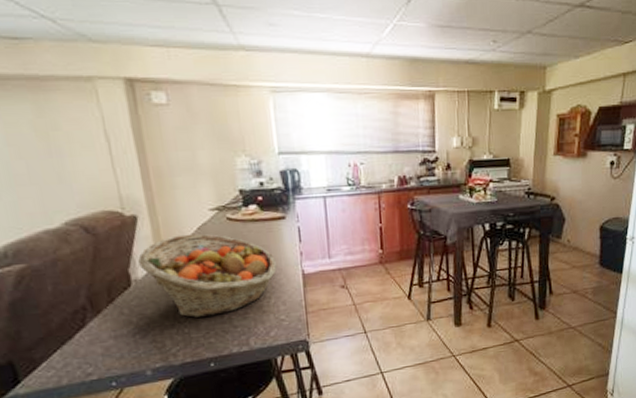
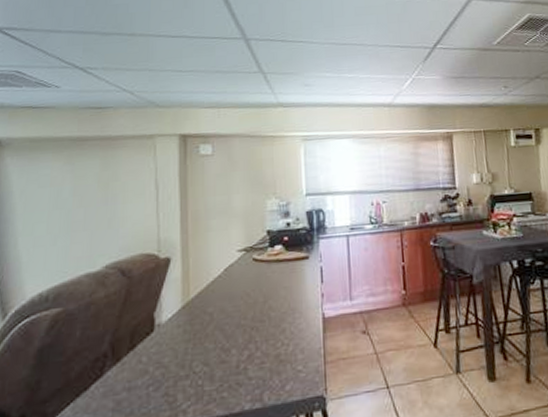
fruit basket: present [138,233,277,318] -> none [165,275,297,368]

